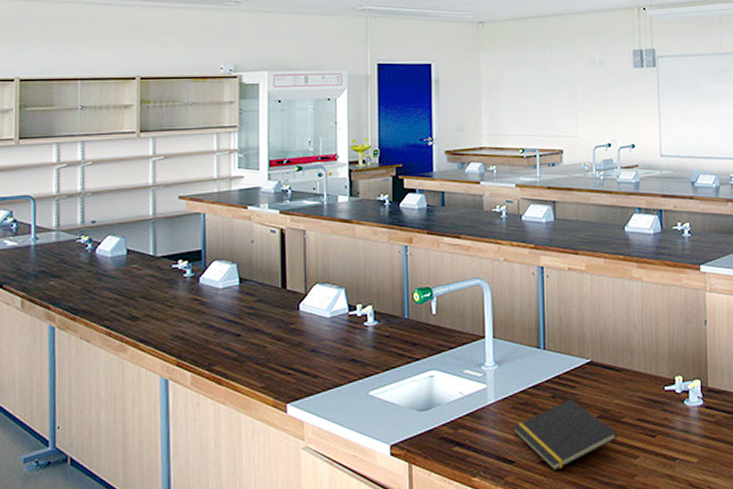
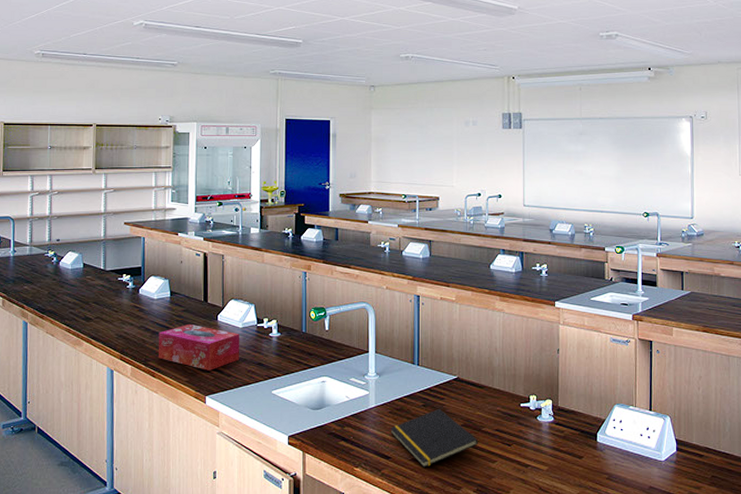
tissue box: none [225,316,328,373] -> present [158,323,240,371]

